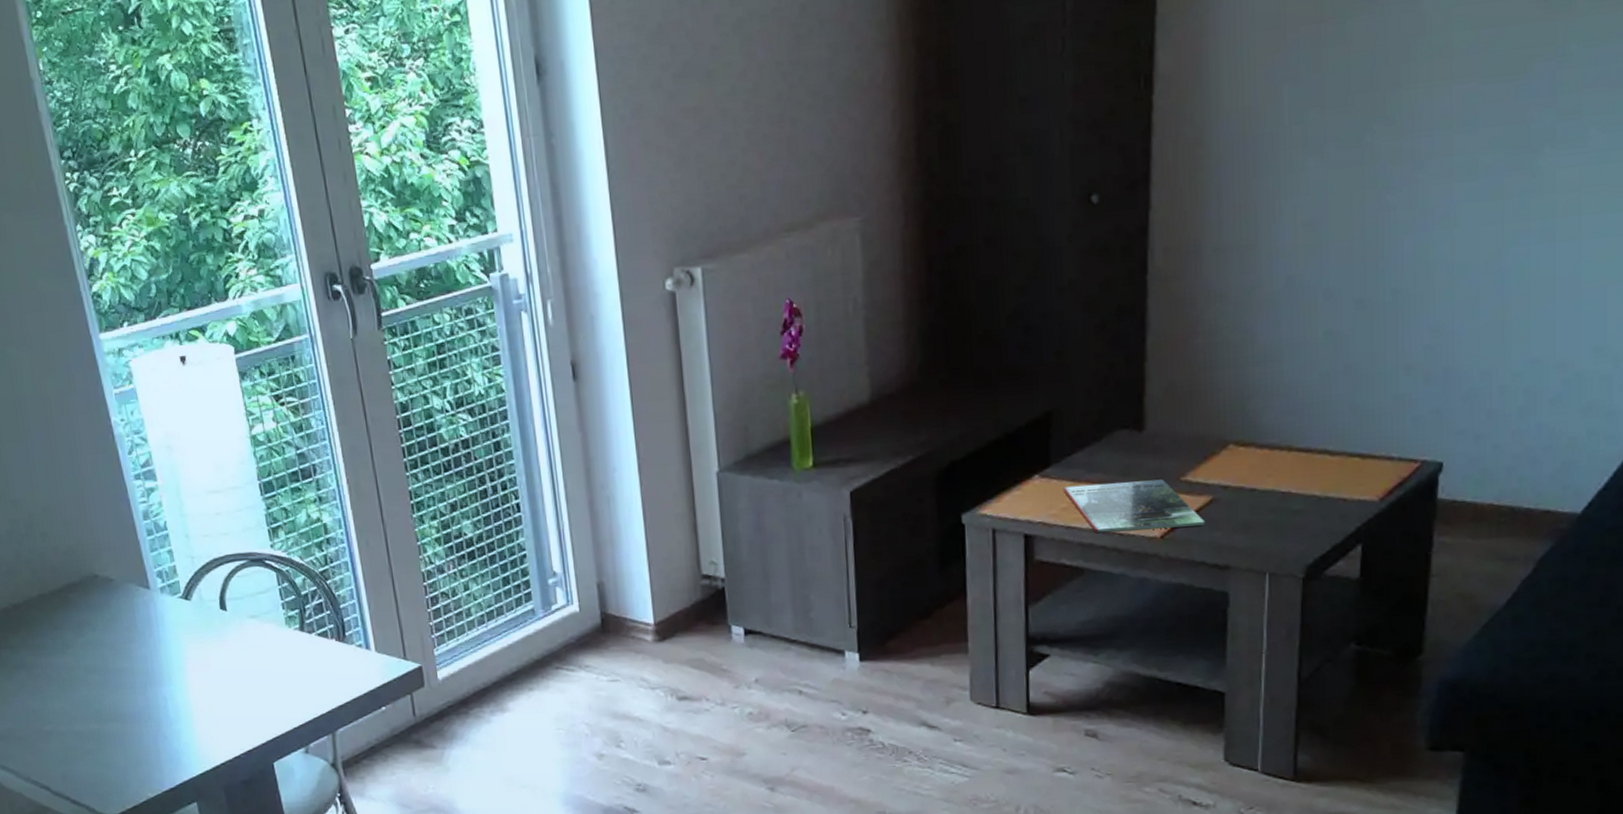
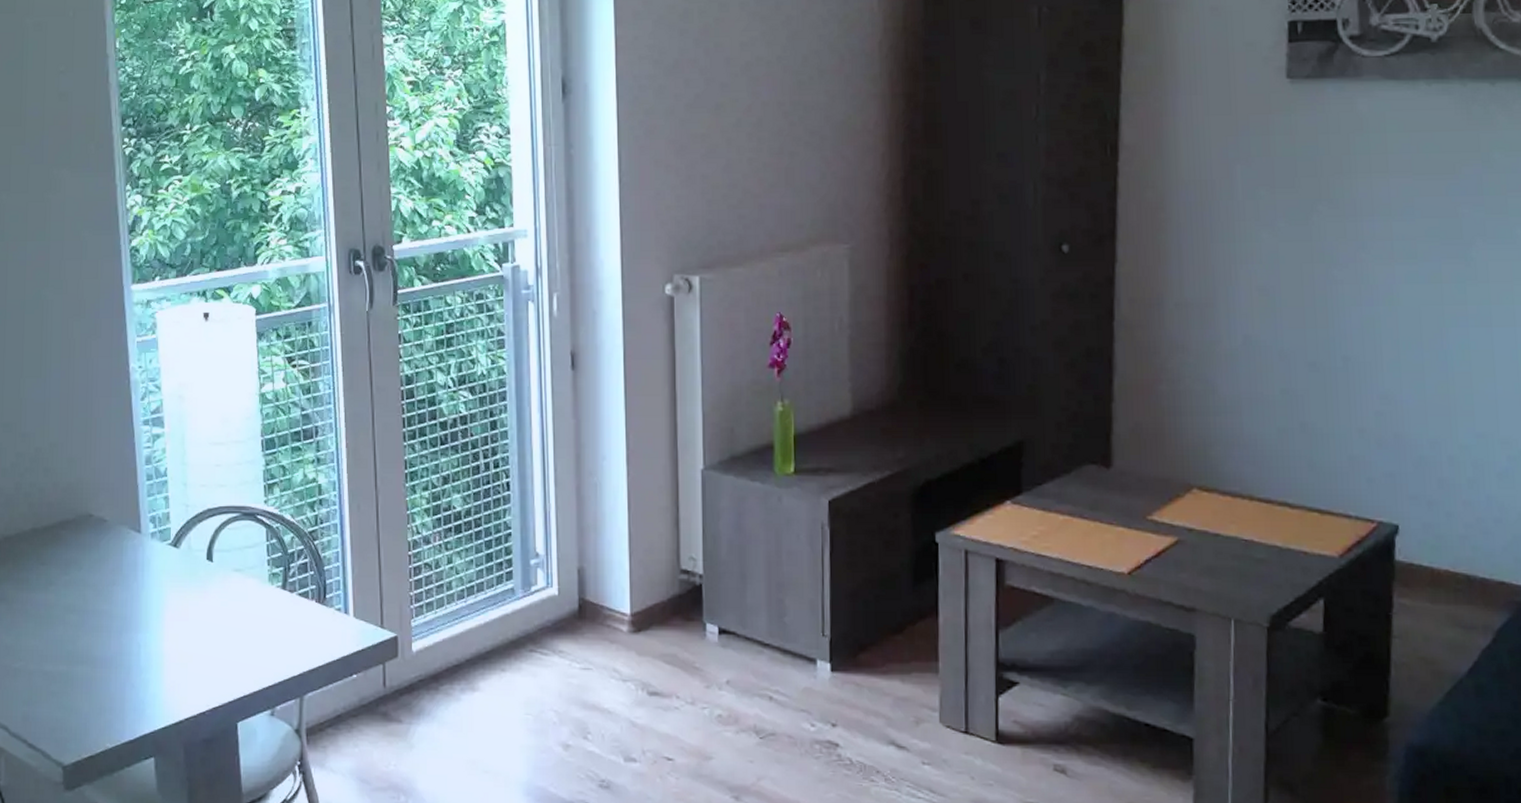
magazine: present [1062,479,1206,534] -> none [1033,514,1172,565]

